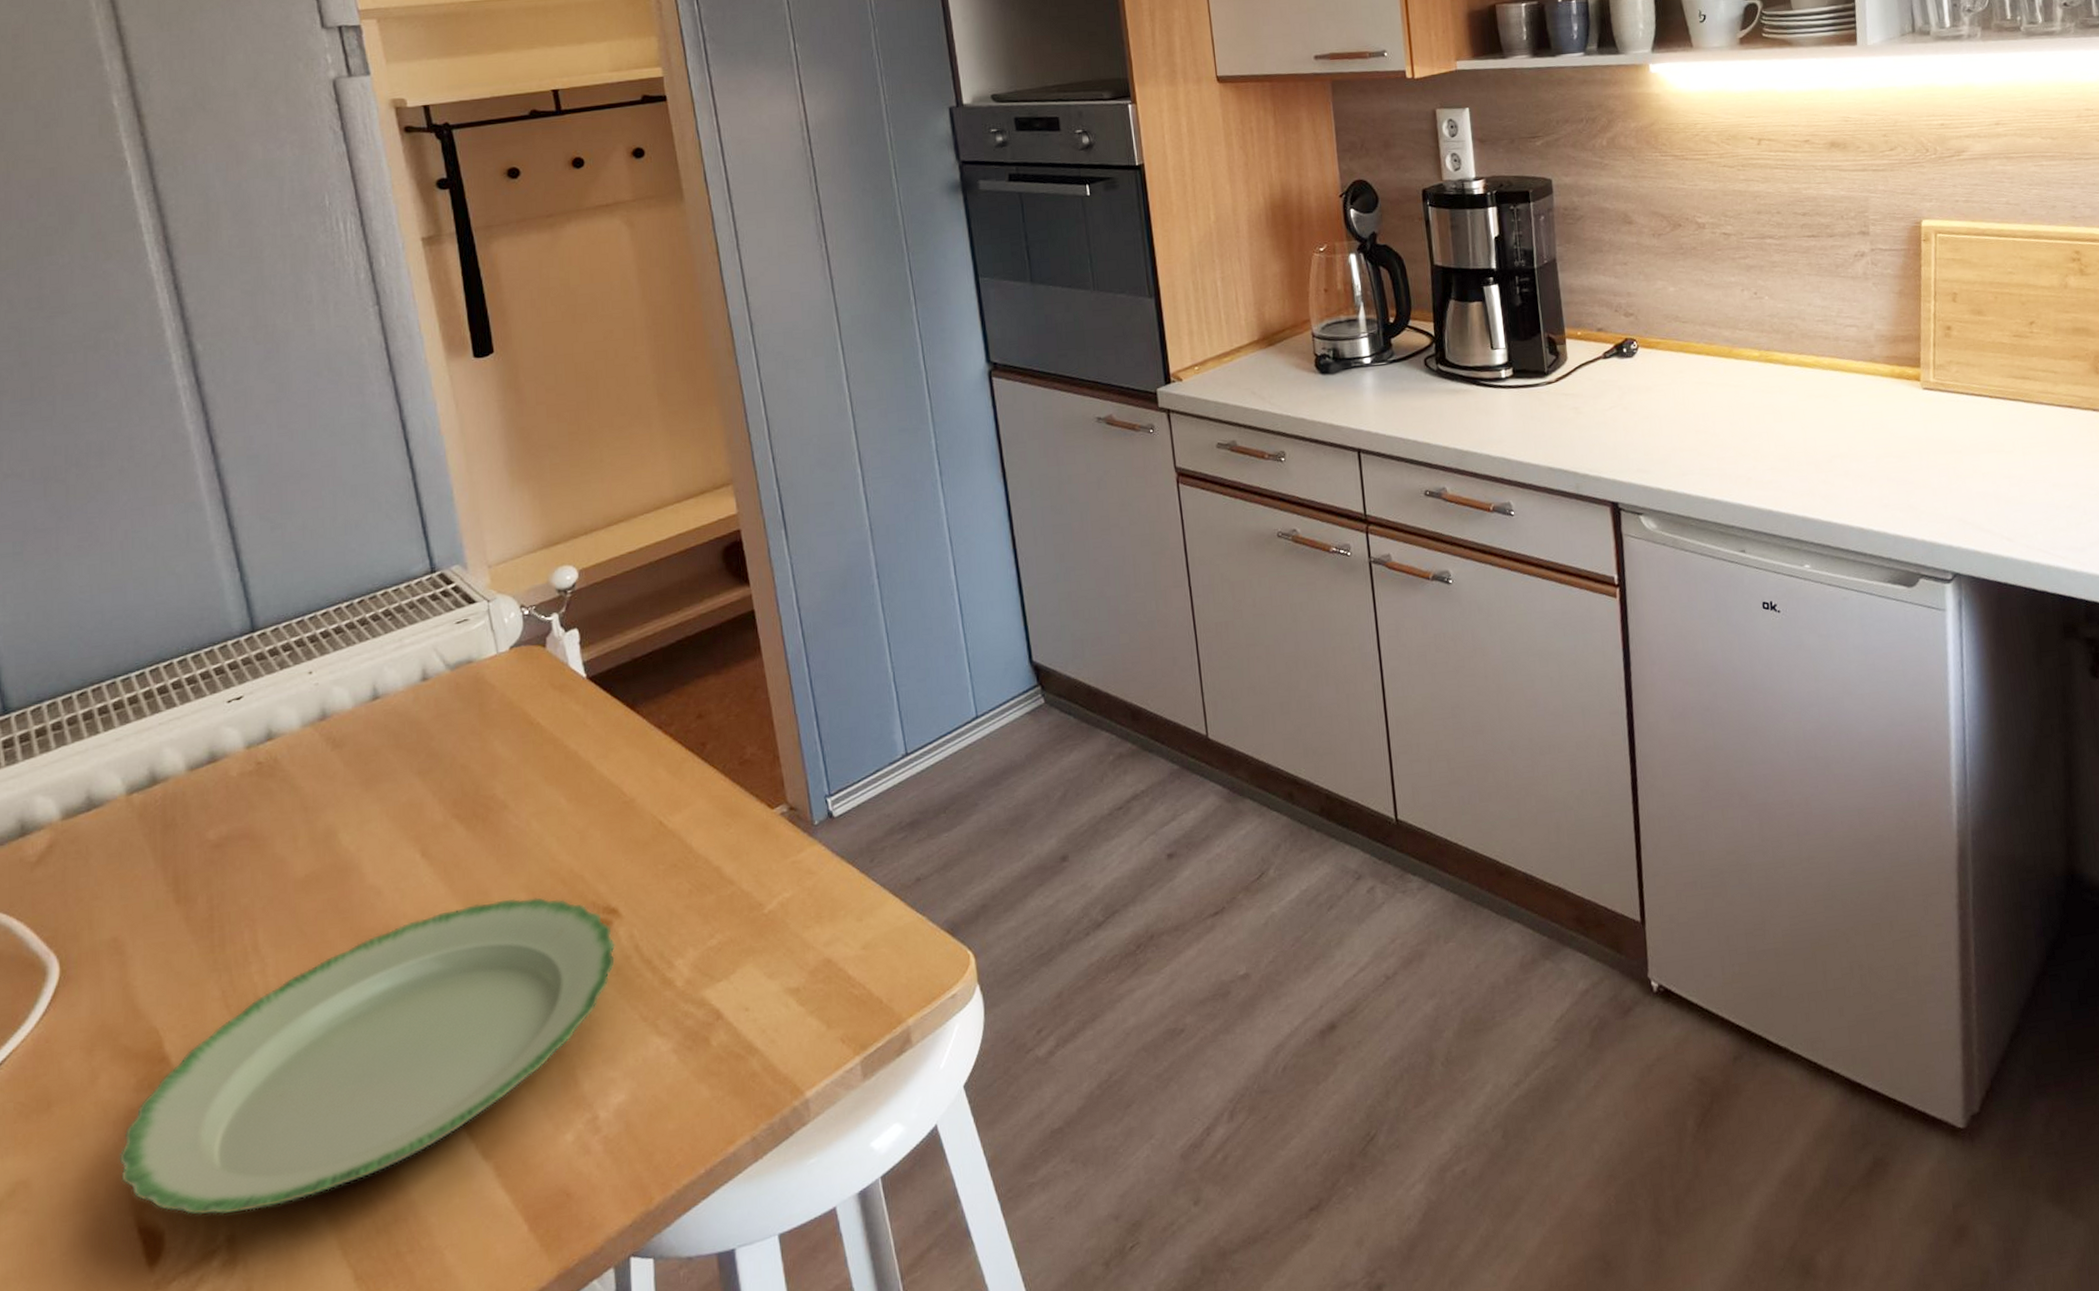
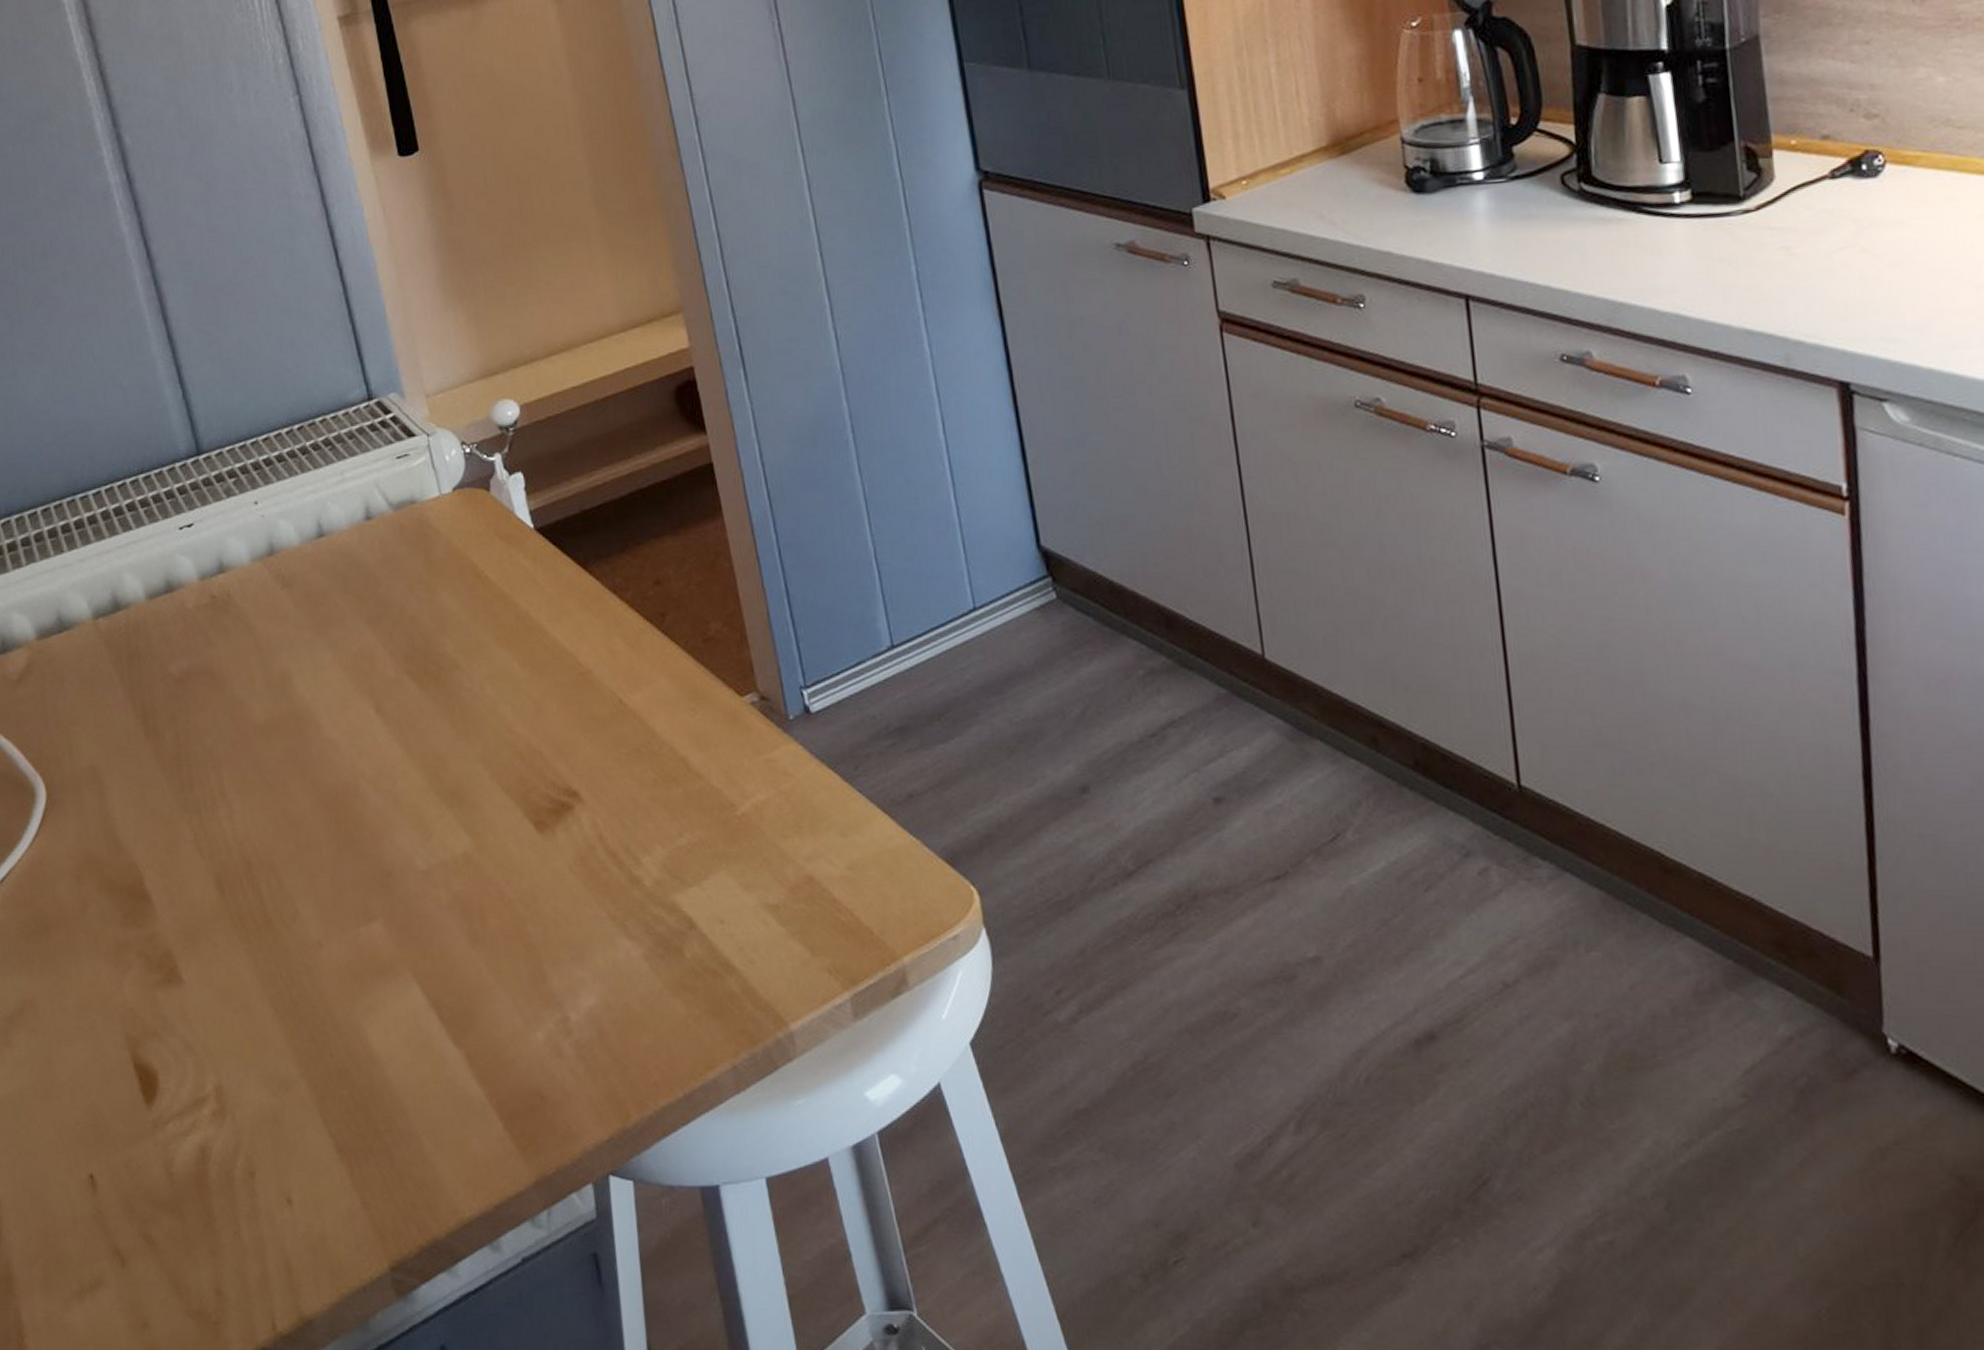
plate: present [119,897,617,1215] -> none [112,768,580,1063]

